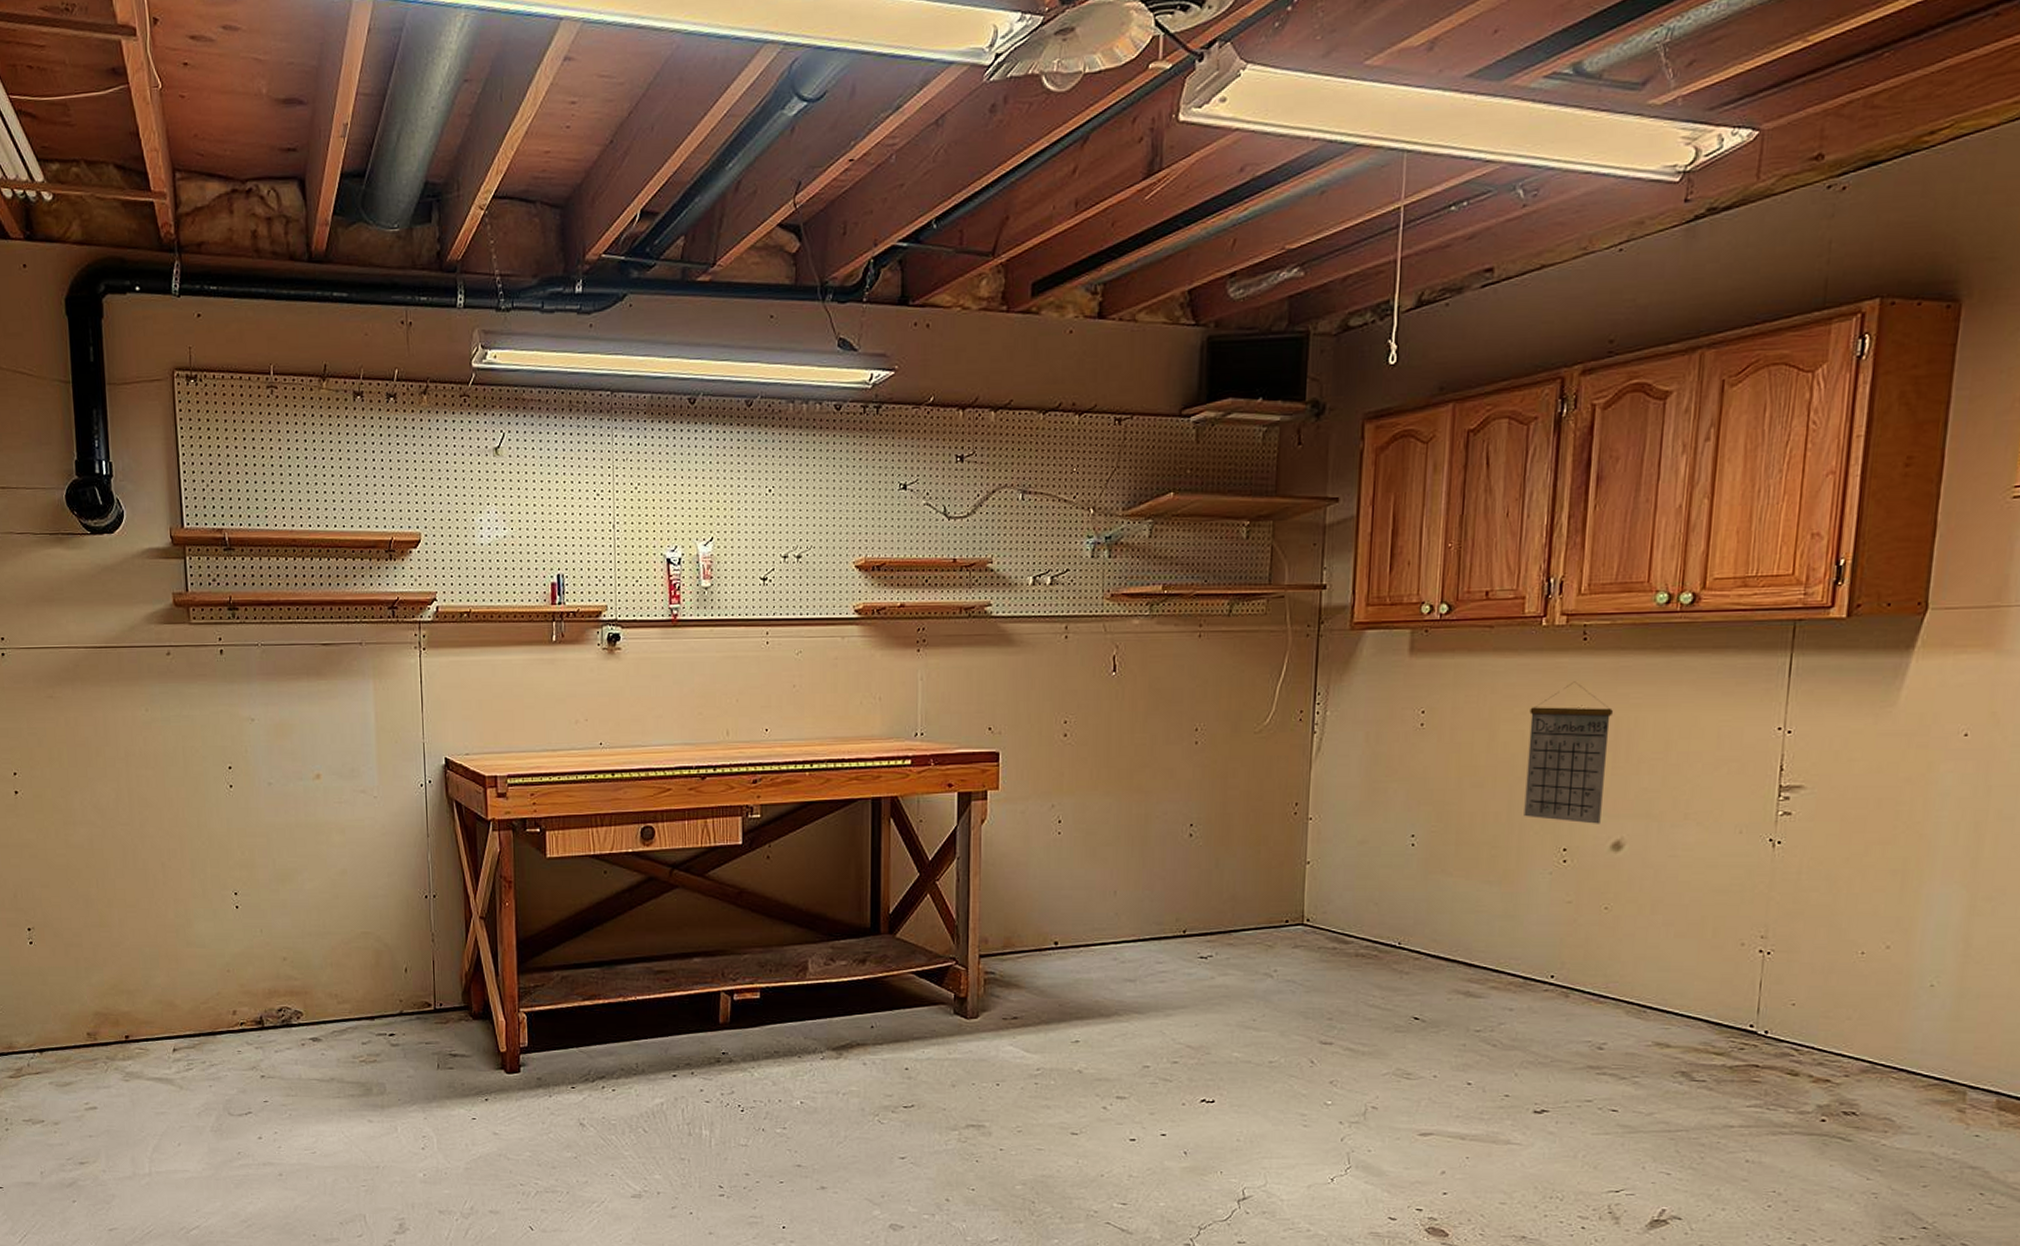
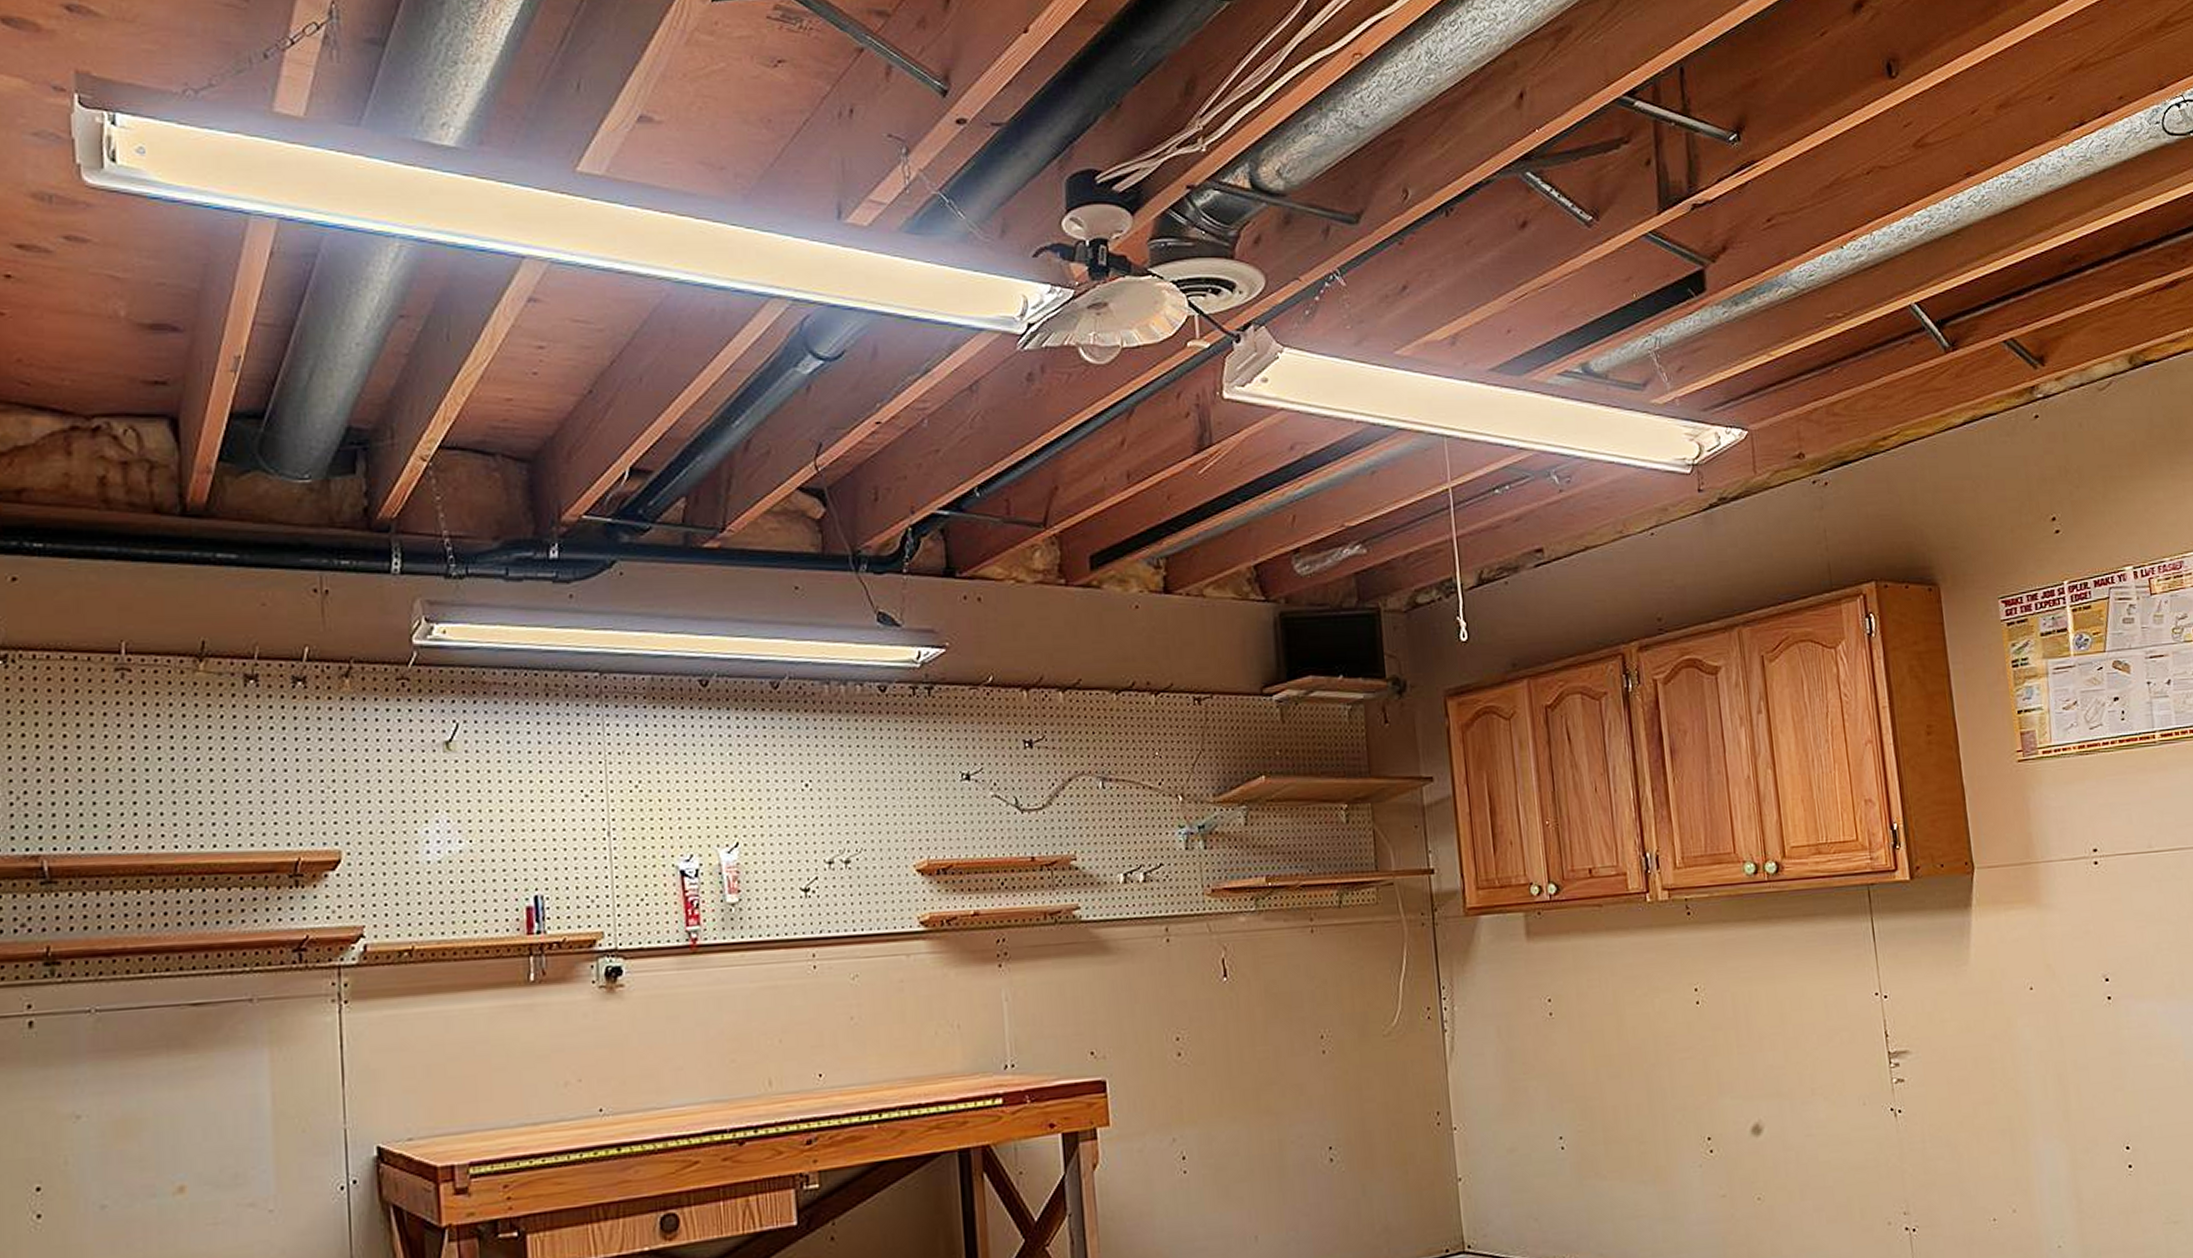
calendar: present [1524,681,1613,824] -> none [1650,958,1737,1108]

